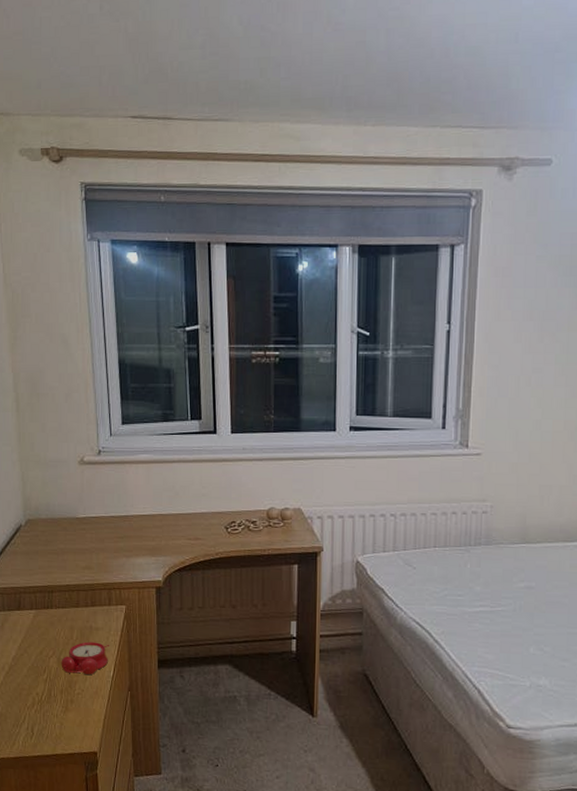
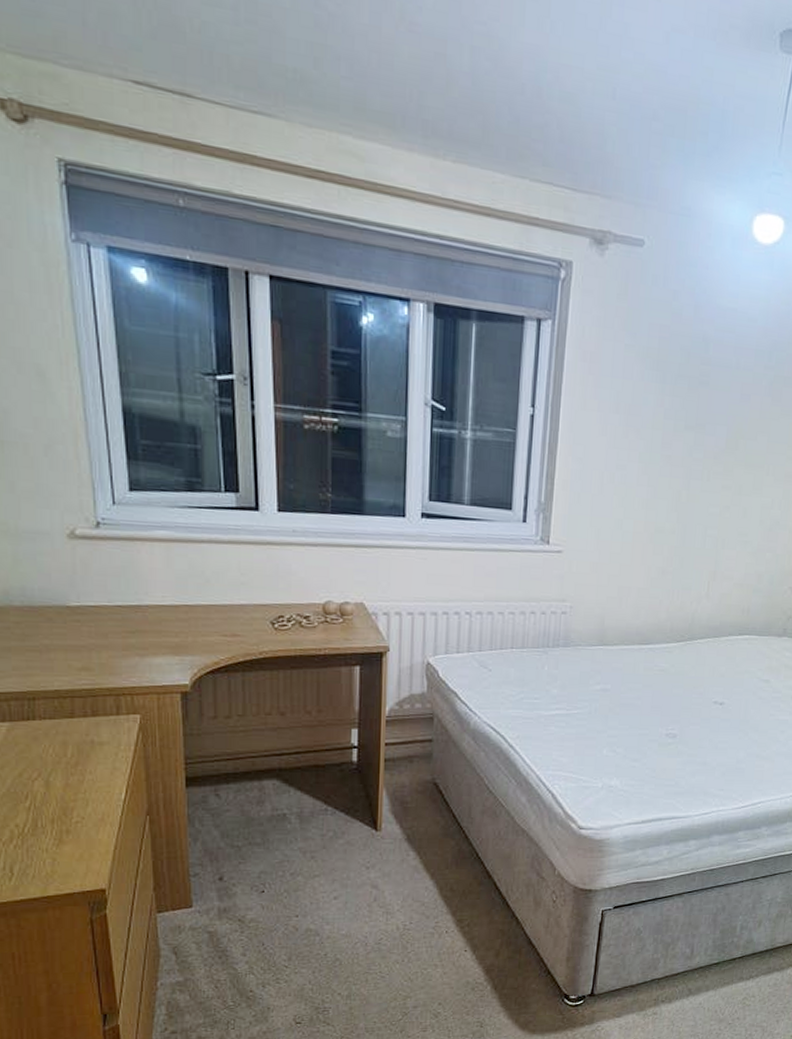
alarm clock: present [61,641,109,675] -> none [50,759,119,800]

